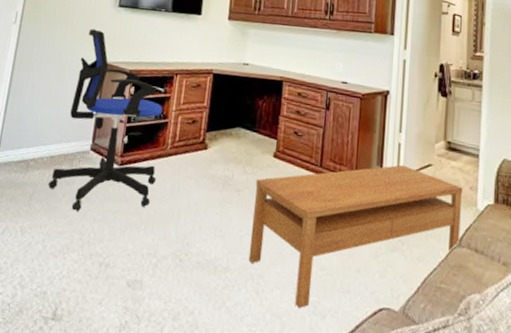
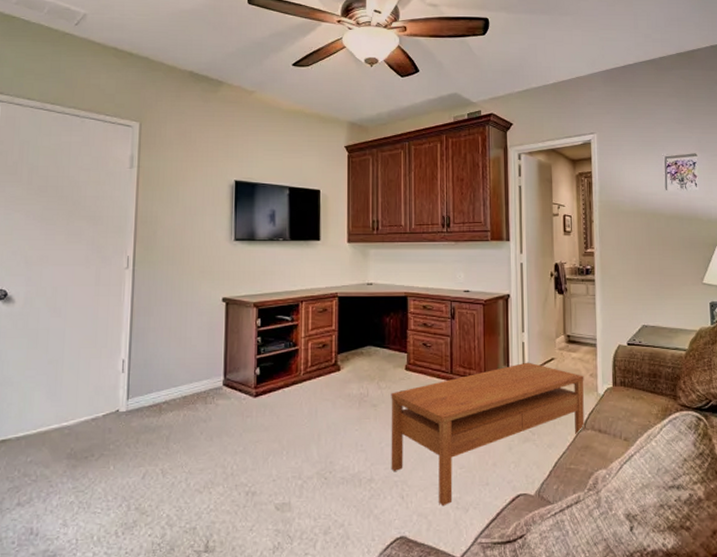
office chair: present [48,29,163,212] -> none [183,266,293,447]

